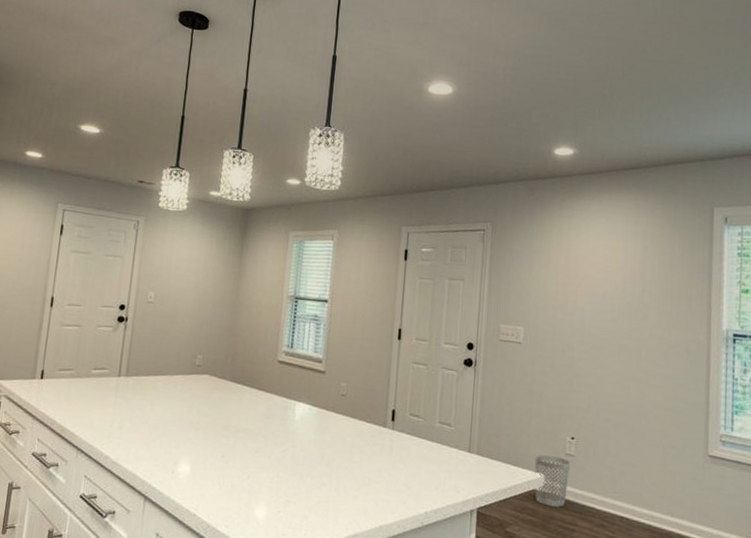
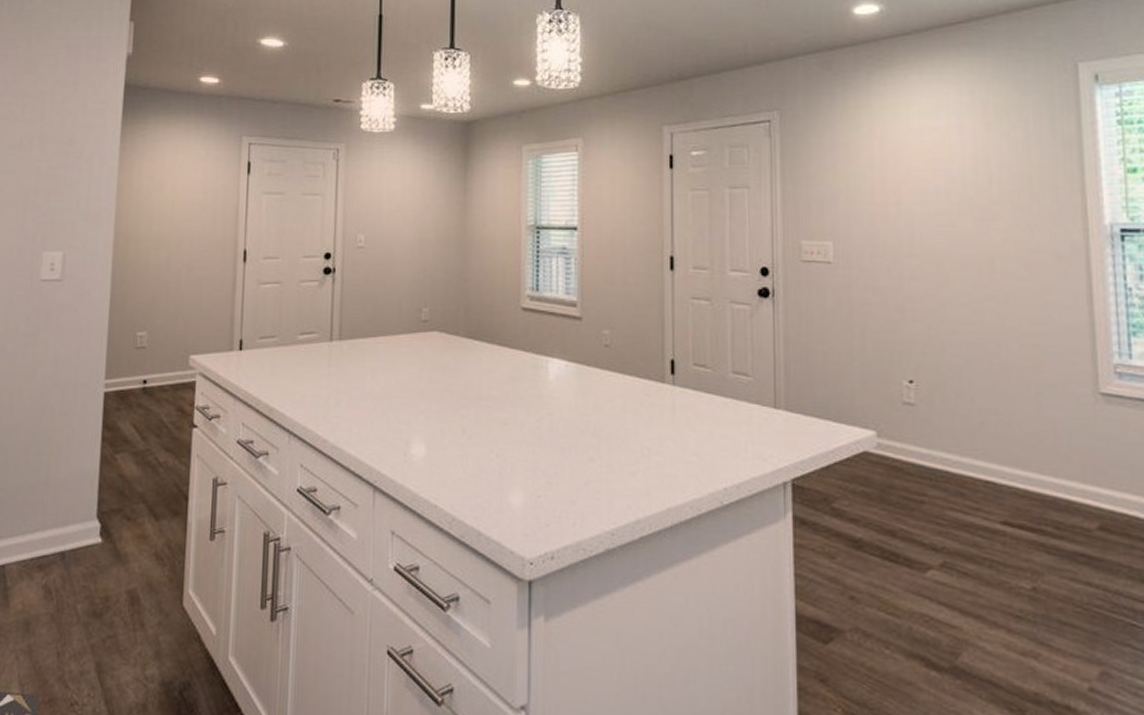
wastebasket: present [534,455,571,507] -> none [862,406,911,473]

